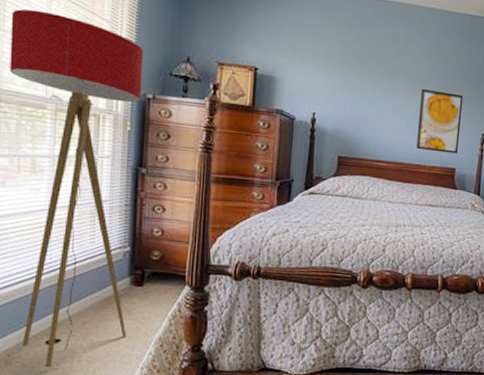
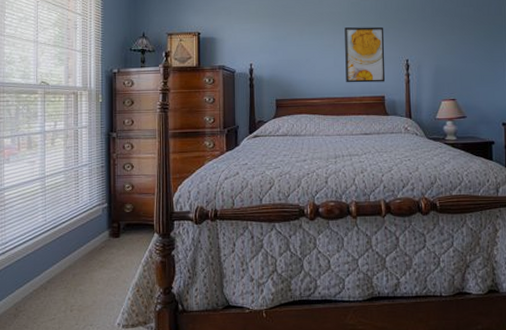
floor lamp: present [9,9,144,367] -> none [9,15,109,318]

